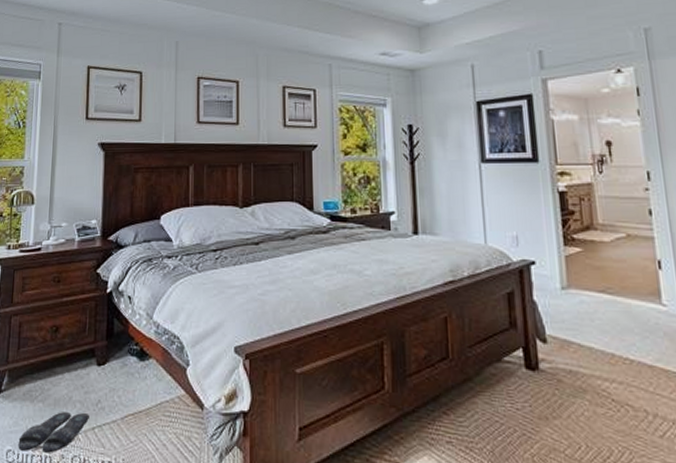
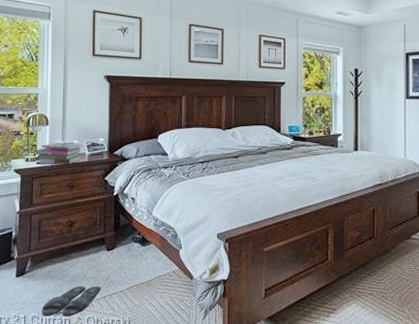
books: none [19,226,73,253] -> present [36,143,83,164]

